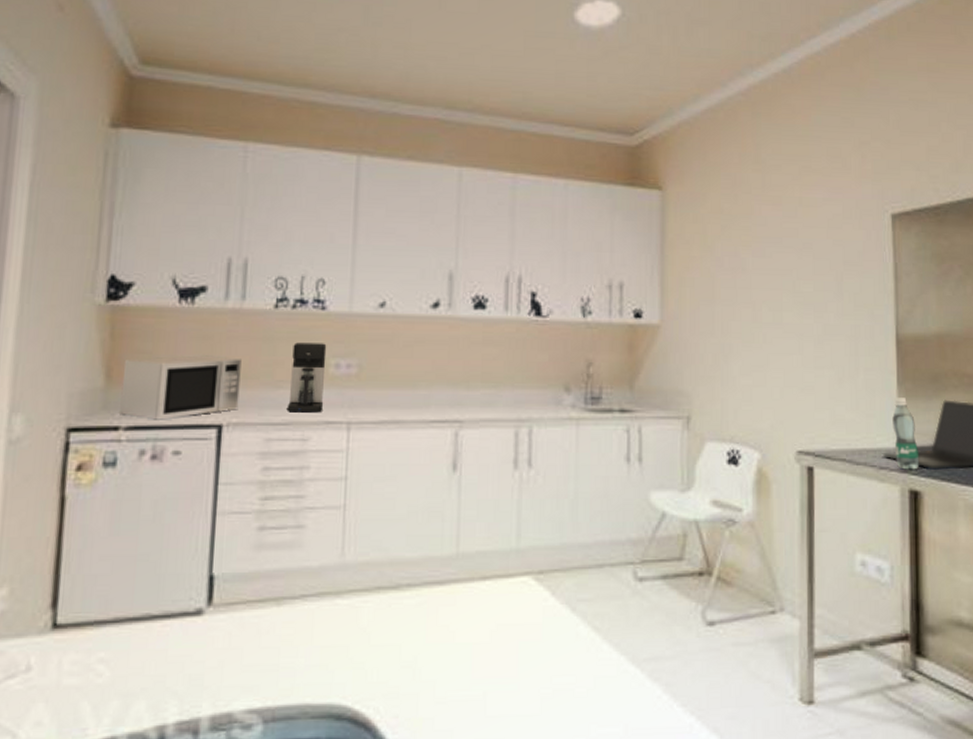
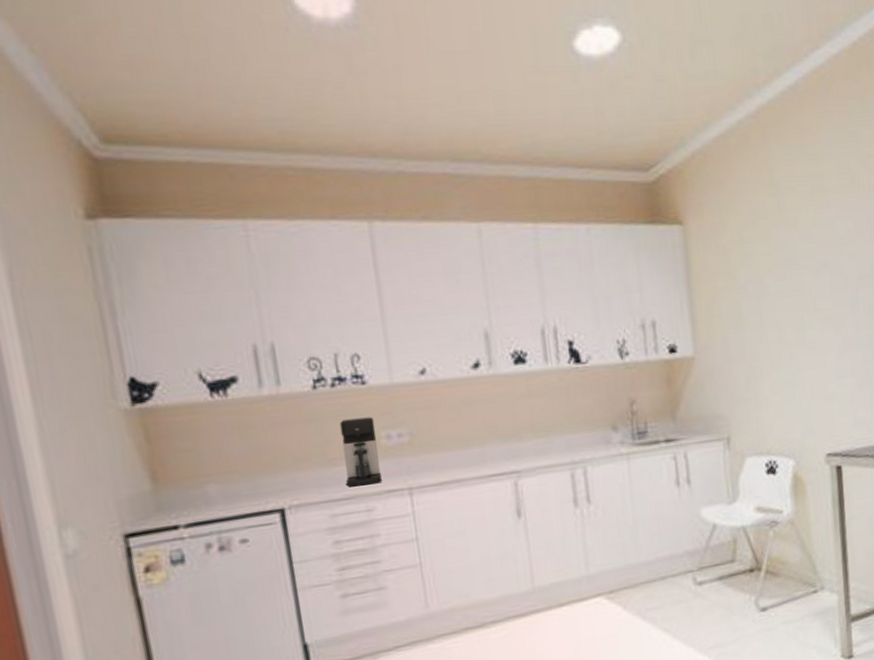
microwave: present [120,355,242,420] -> none [167,443,297,514]

